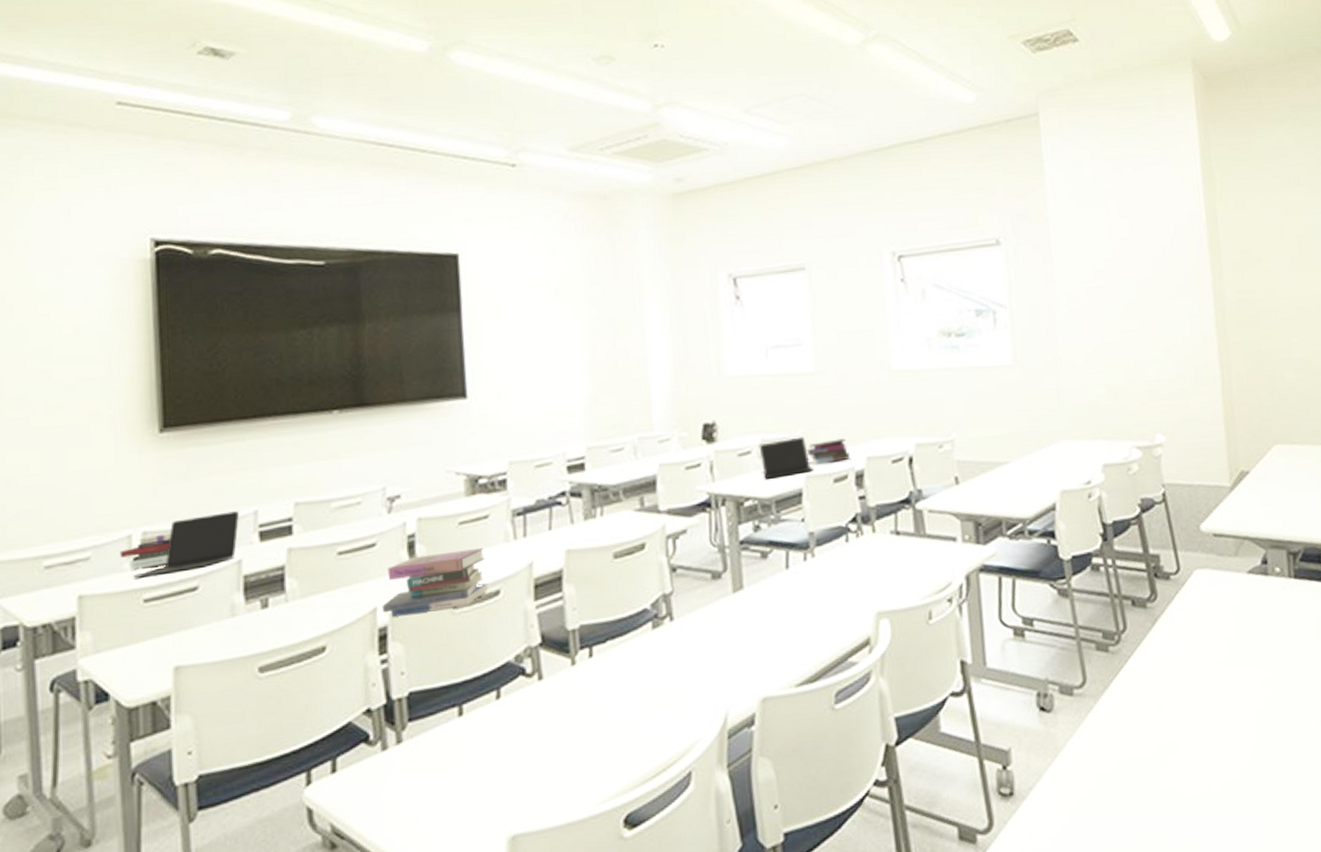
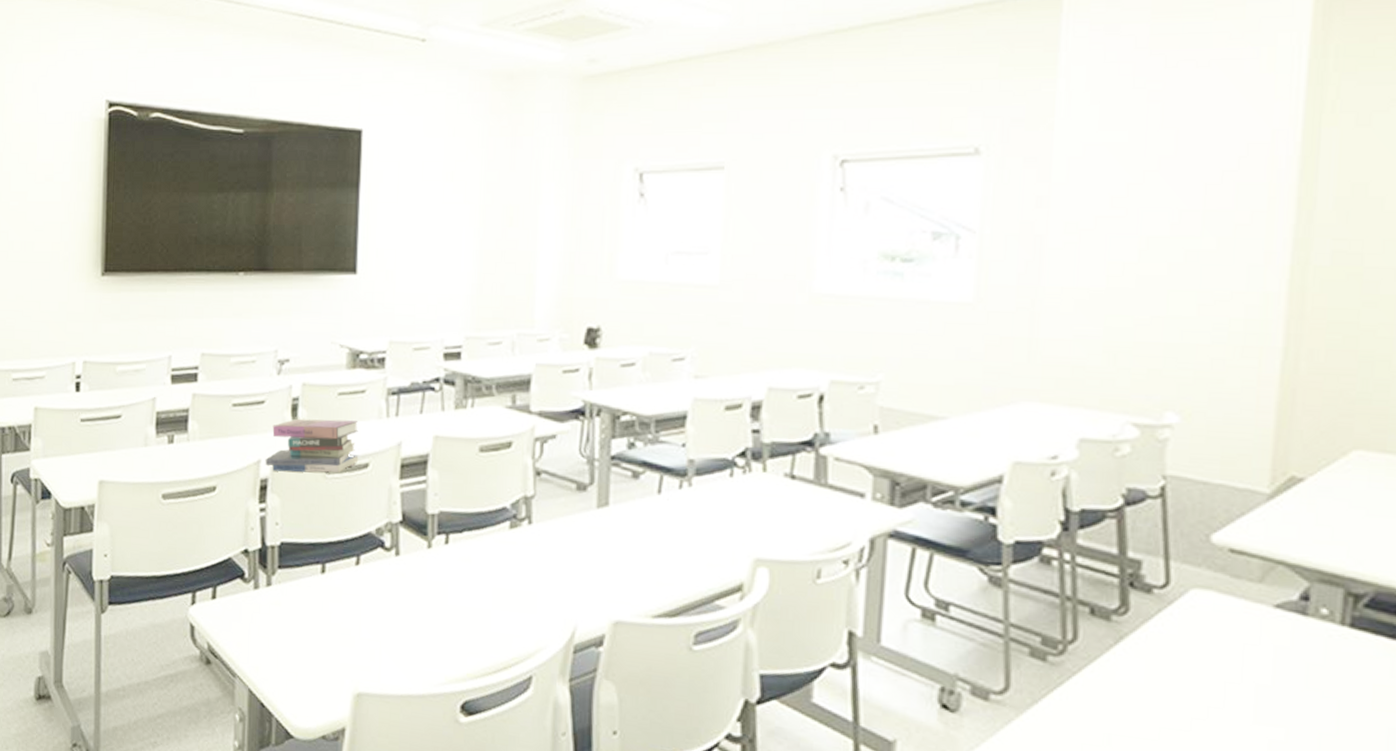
books: present [119,531,172,570] -> none [66,364,105,394]
laptop: present [132,511,239,578] -> none [74,353,157,400]
laptop: present [759,436,813,479] -> none [644,354,703,396]
books: present [806,438,850,465] -> none [698,362,748,389]

